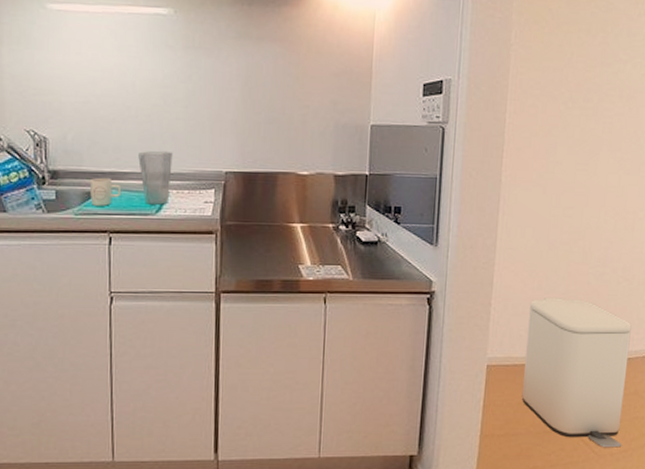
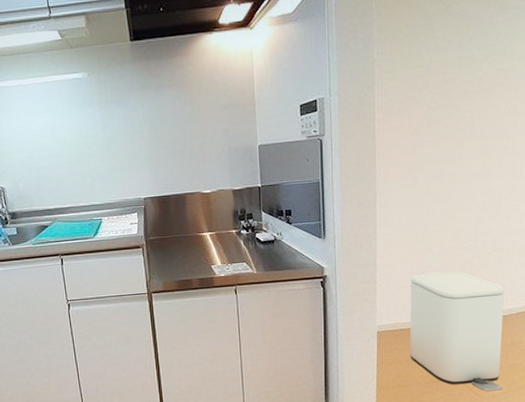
mug: present [90,177,122,206] -> none [41,213,66,236]
cup: present [138,150,173,205] -> none [74,187,103,231]

